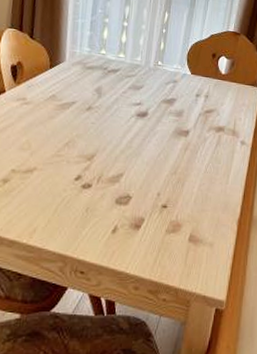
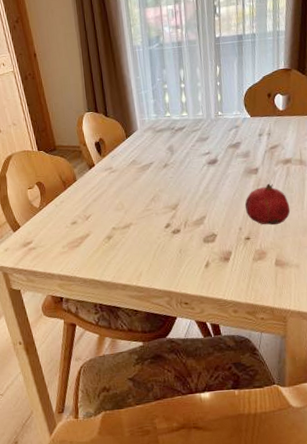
fruit: none [167,149,215,196] -> present [244,183,291,225]

